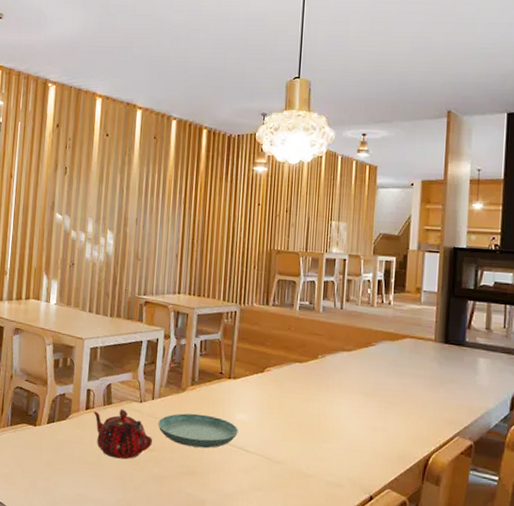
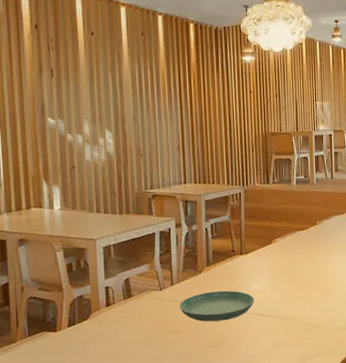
teapot: present [93,409,153,460] -> none [114,299,177,347]

